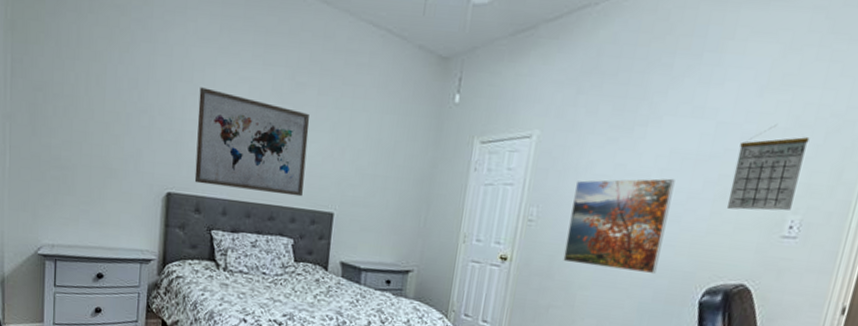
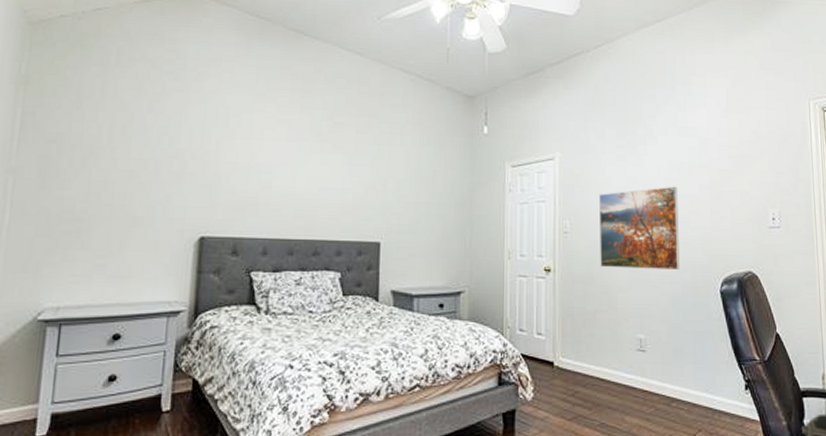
wall art: present [194,87,310,197] -> none [231,131,350,229]
calendar: present [726,125,810,211] -> none [720,138,769,208]

